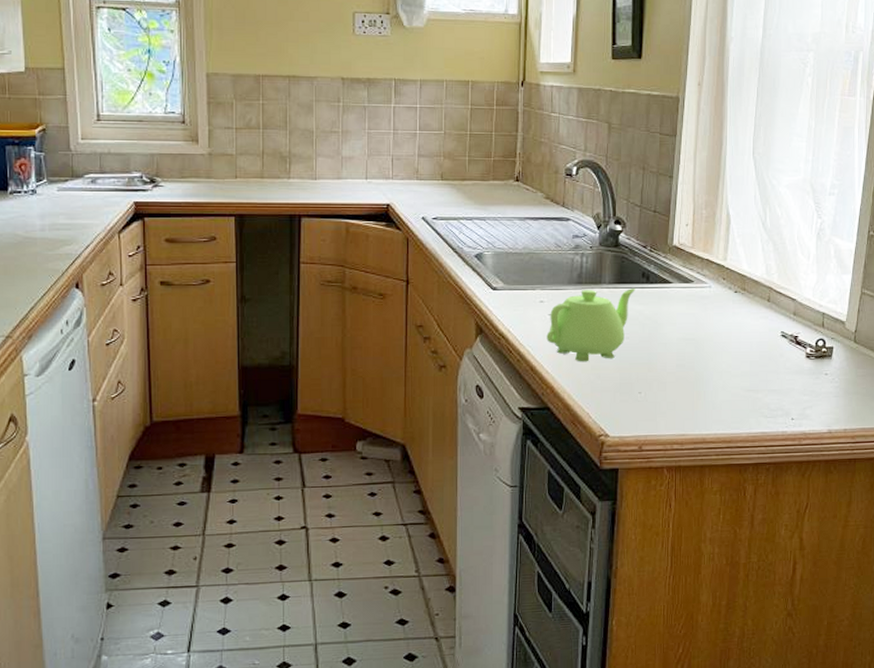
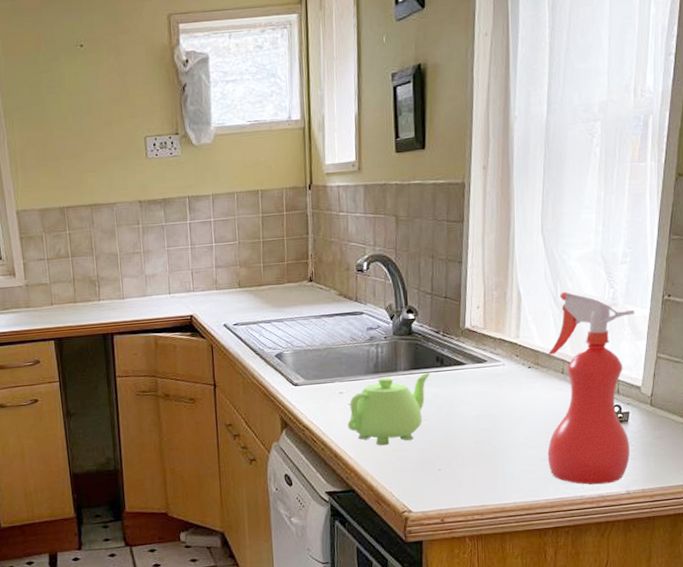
spray bottle: none [751,217,842,421] -> present [547,290,635,485]

